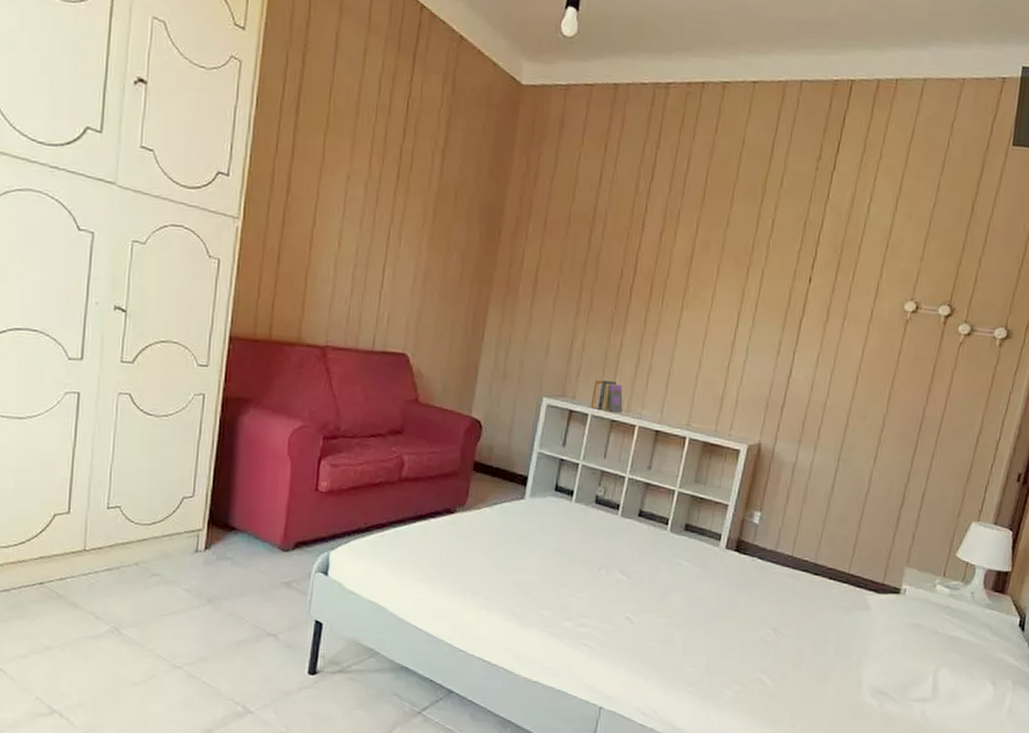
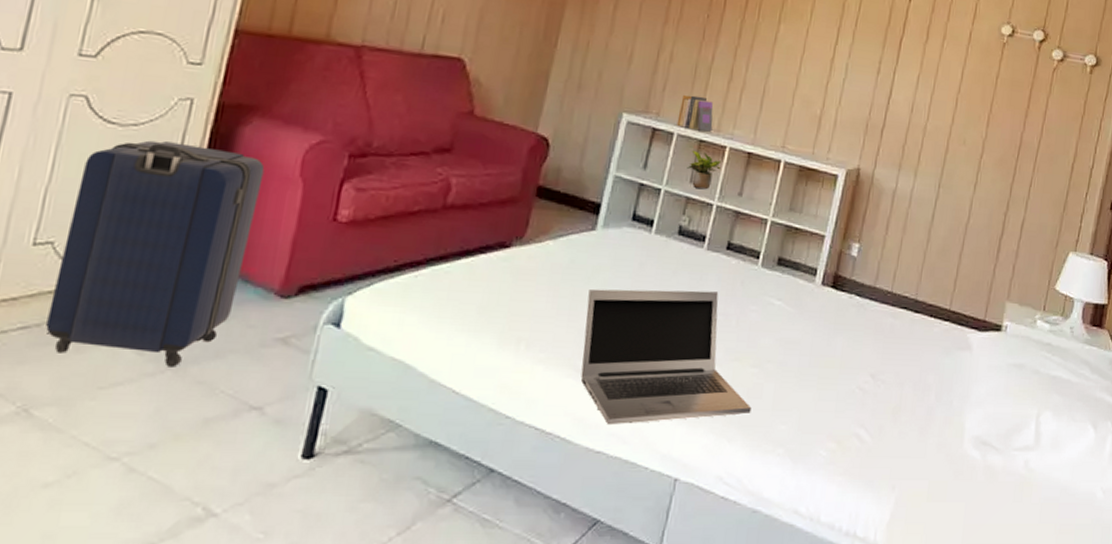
suitcase: none [123,428,261,602] -> present [46,140,265,367]
laptop: none [518,548,664,661] -> present [581,289,752,426]
potted plant: none [601,430,631,463] -> present [687,151,721,189]

